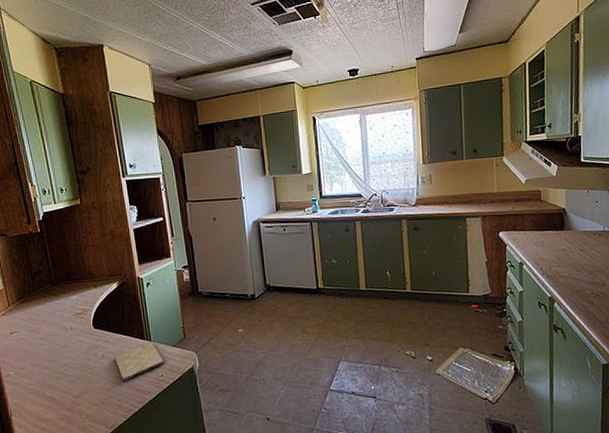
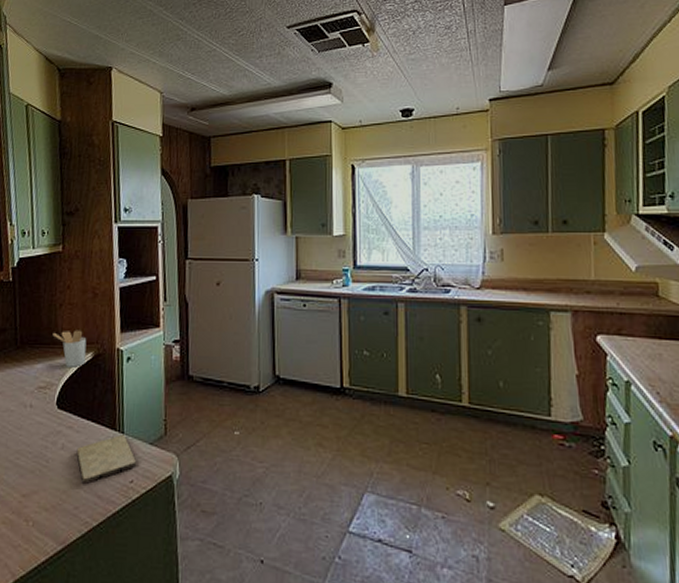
utensil holder: none [82,265,112,296] -> present [52,330,87,367]

